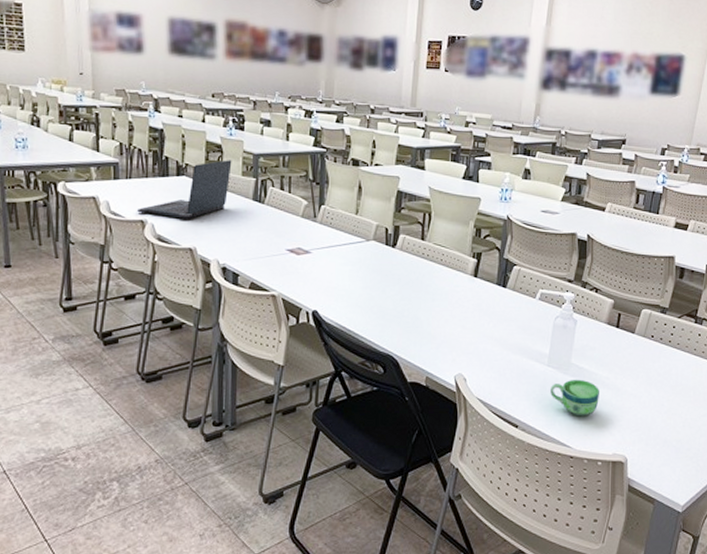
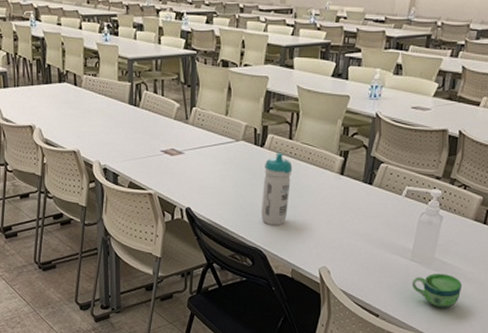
laptop: present [136,160,232,219] -> none [25,65,108,124]
water bottle: none [393,253,425,330] -> present [261,152,293,225]

